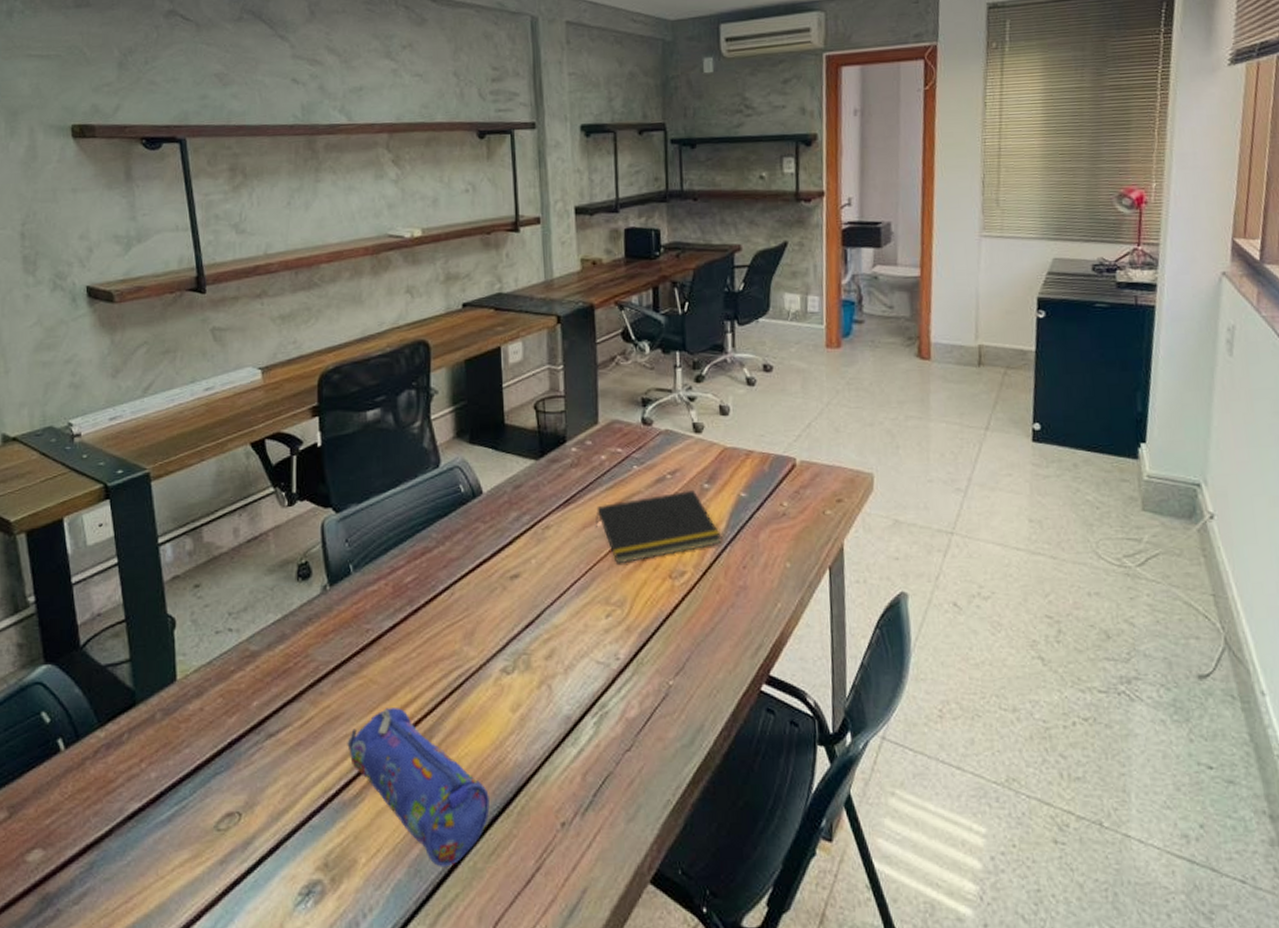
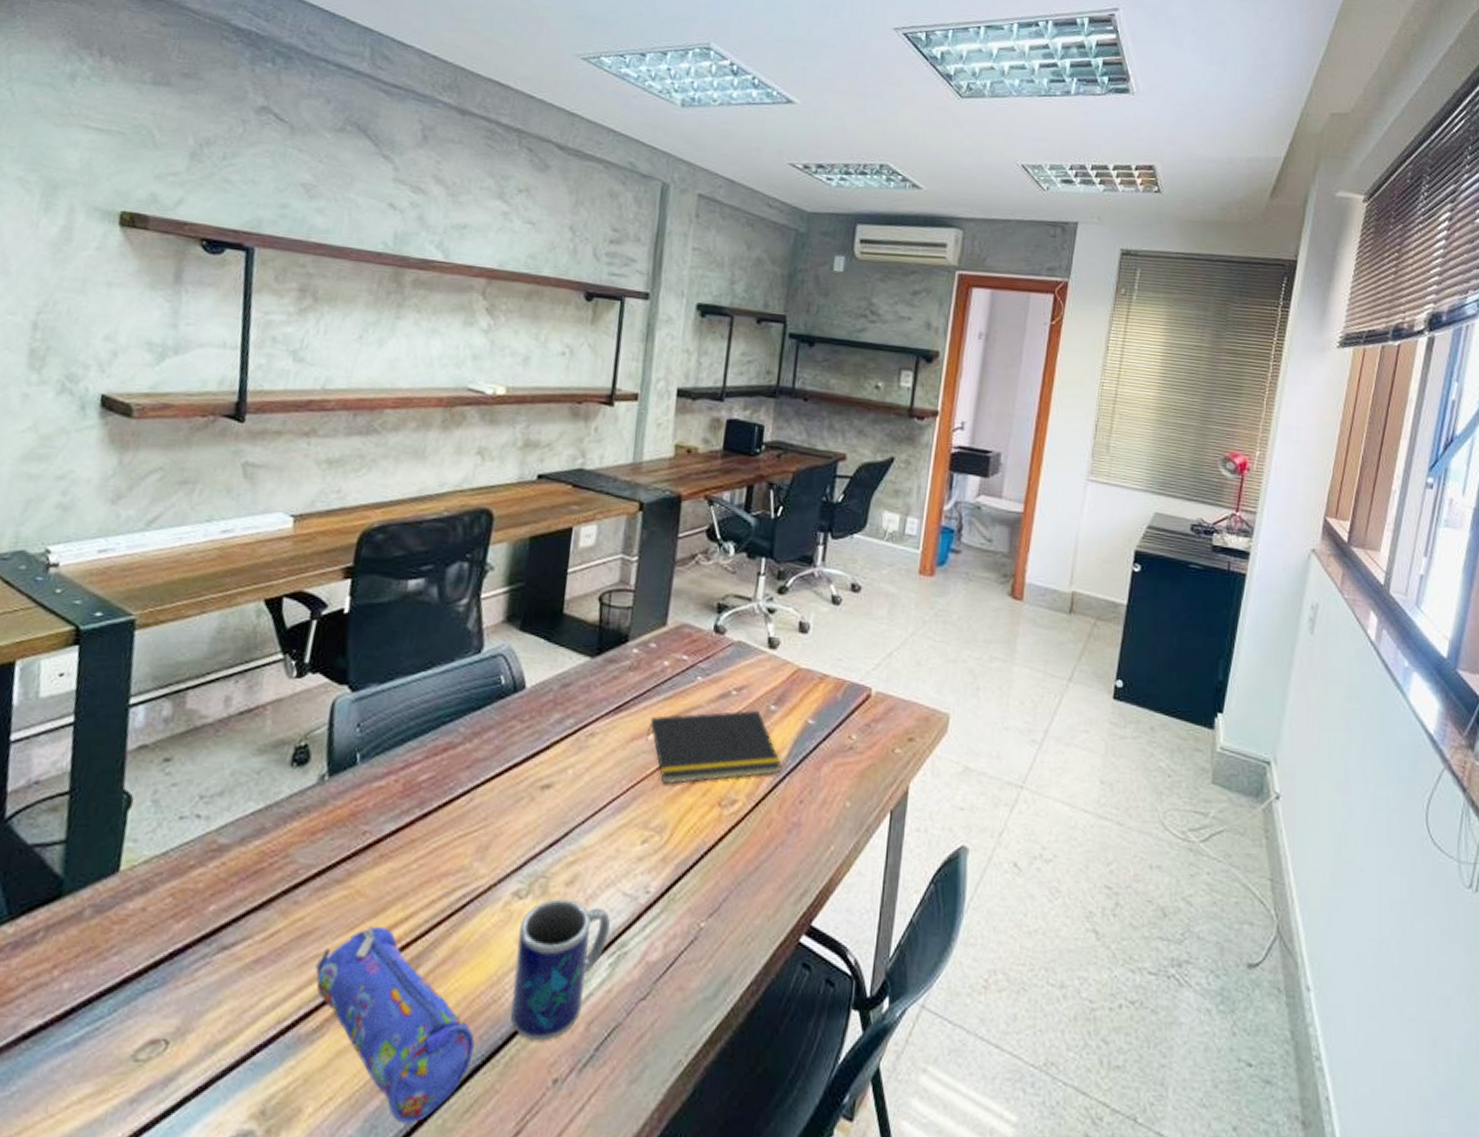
mug: none [512,671,589,792] -> present [510,899,610,1041]

